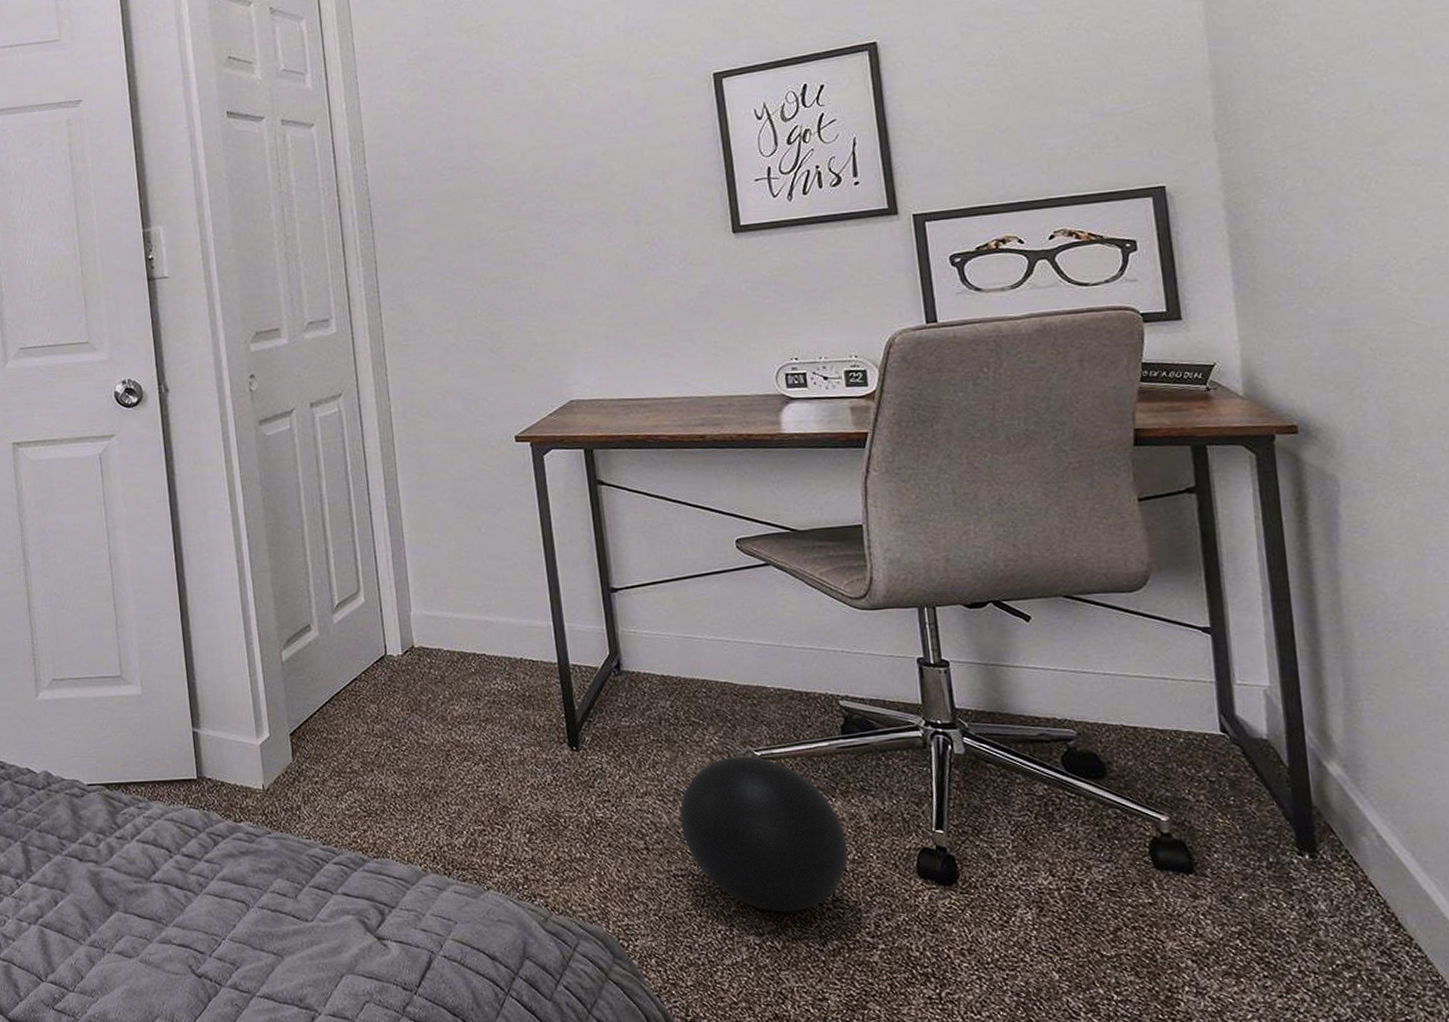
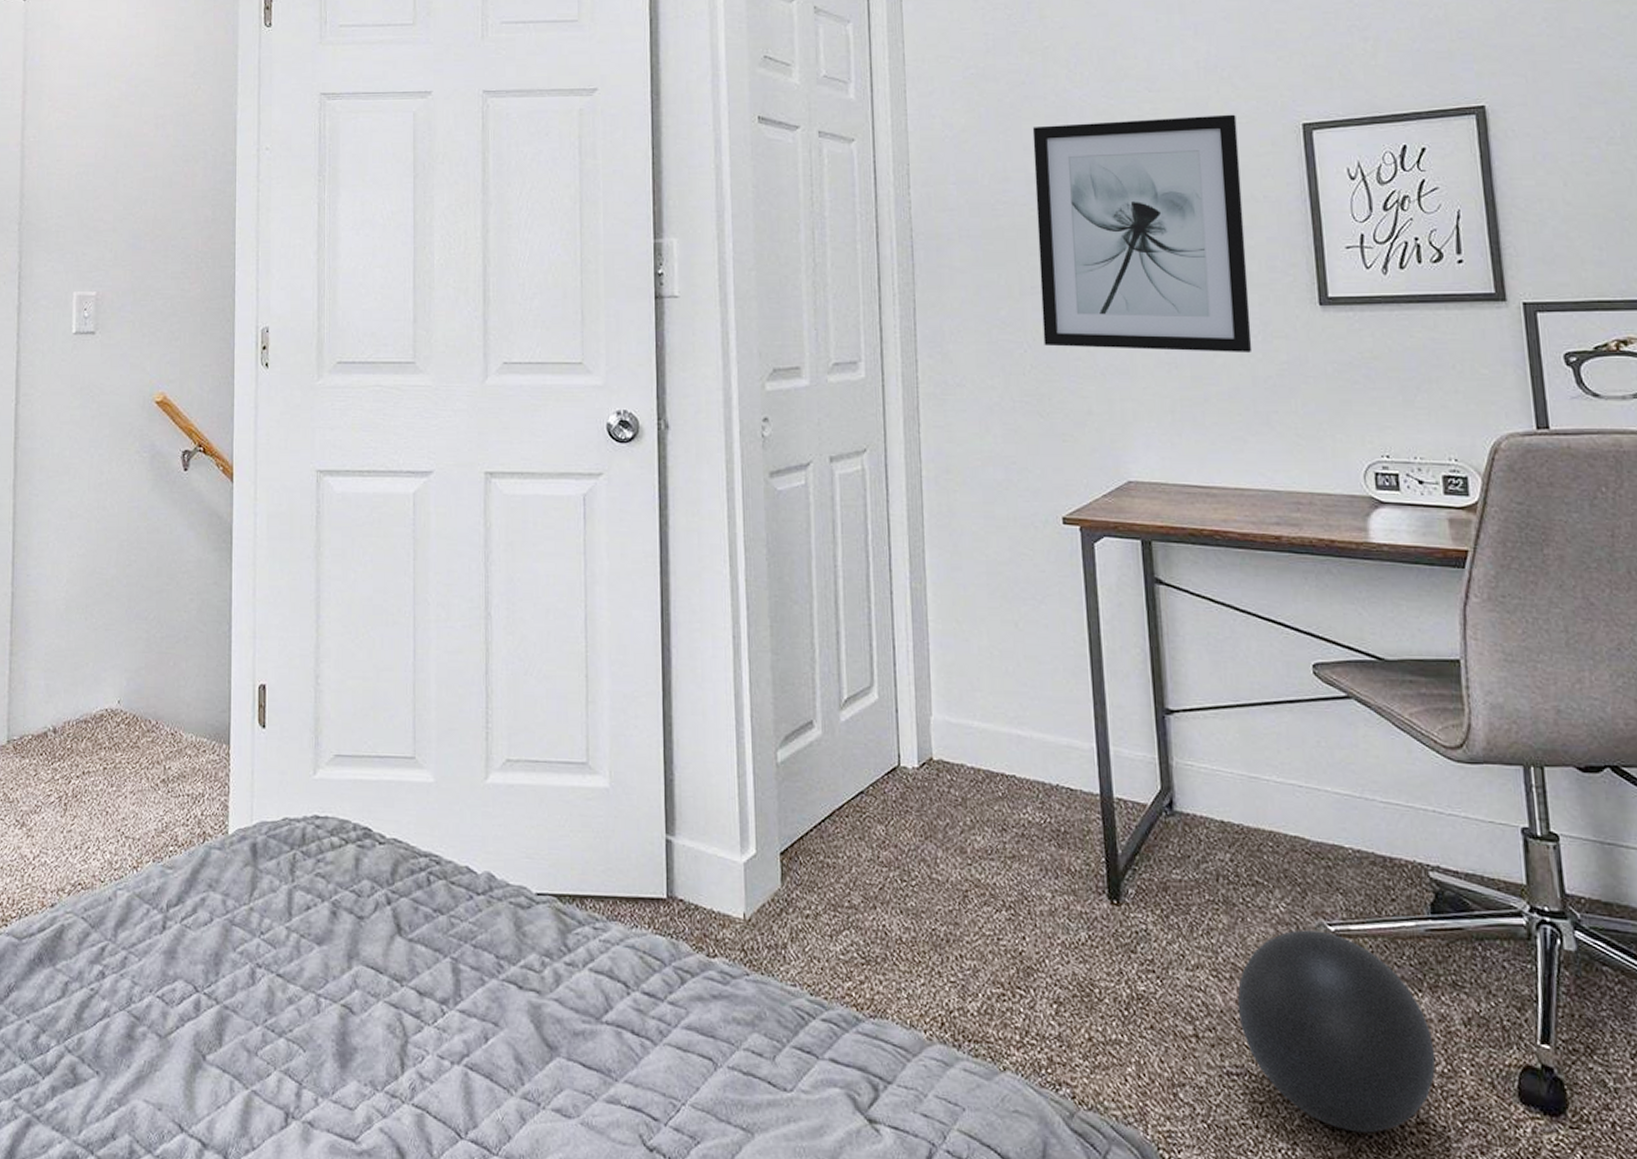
wall art: none [472,70,675,291] -> present [1032,114,1252,352]

